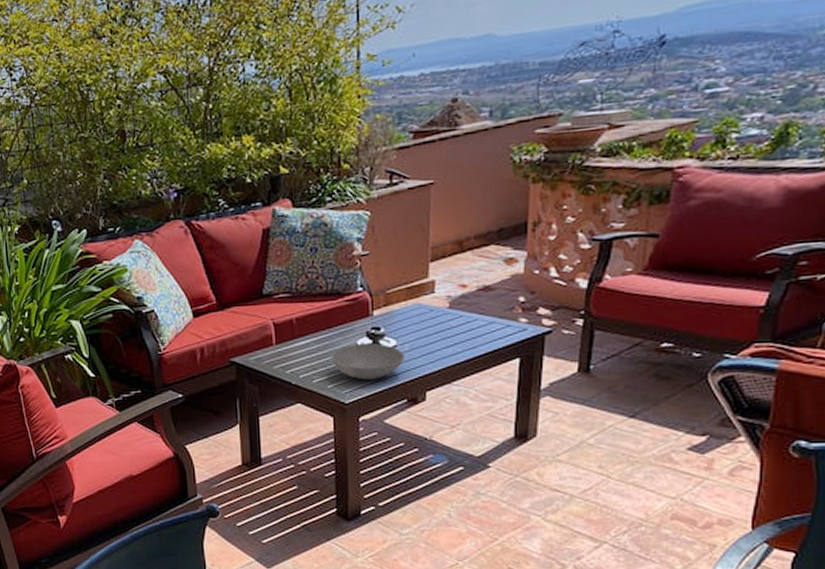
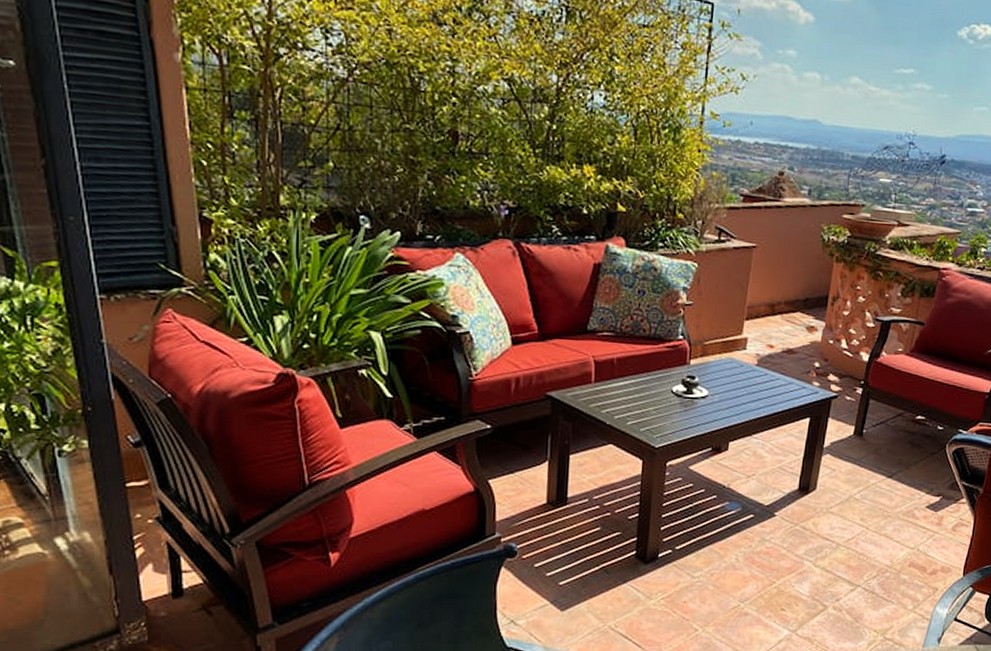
bowl: present [331,343,405,380] -> none [646,390,714,427]

